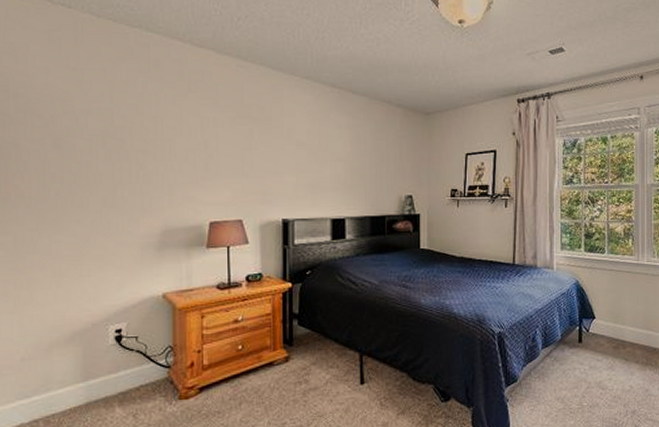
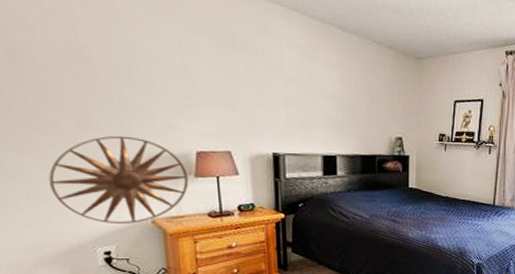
wall art: none [74,210,200,300] -> present [49,135,189,224]

